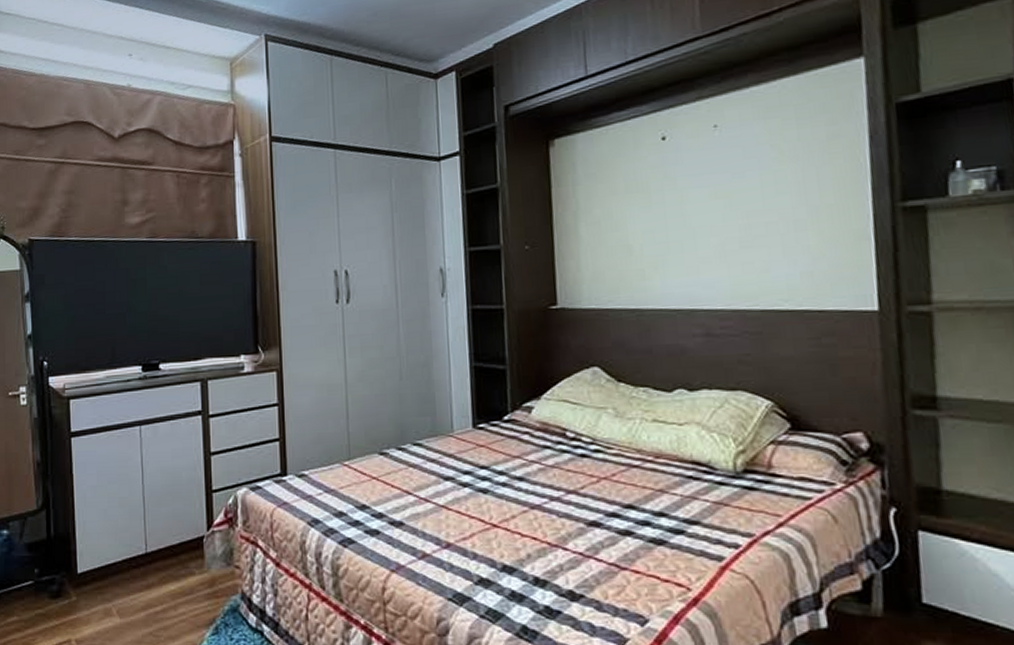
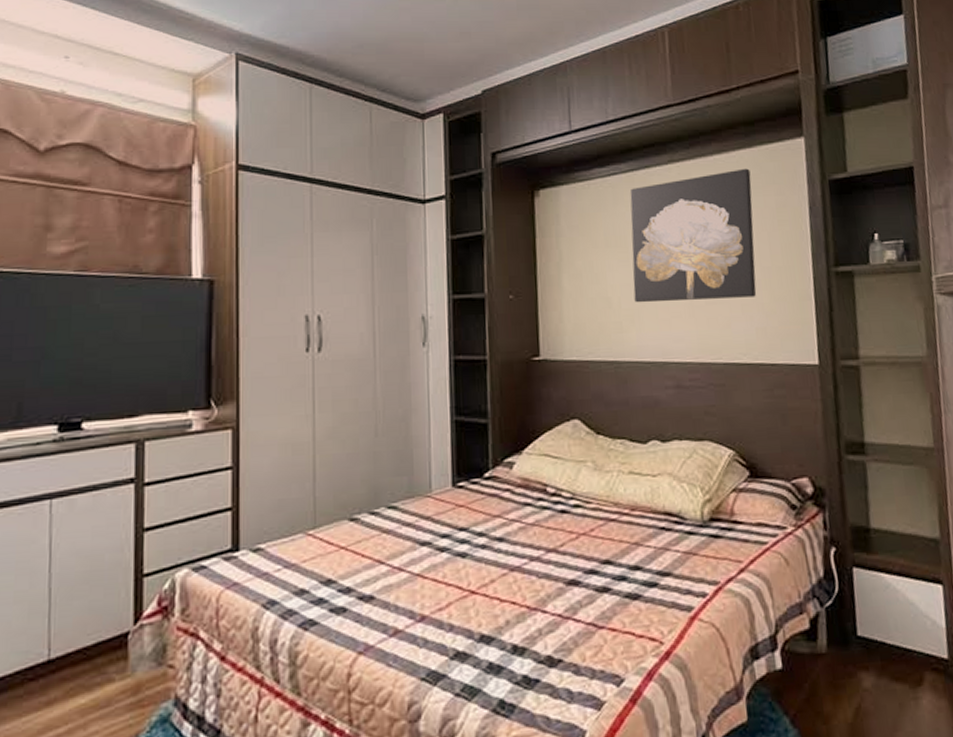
wall art: none [652,98,802,250] -> present [630,168,757,303]

